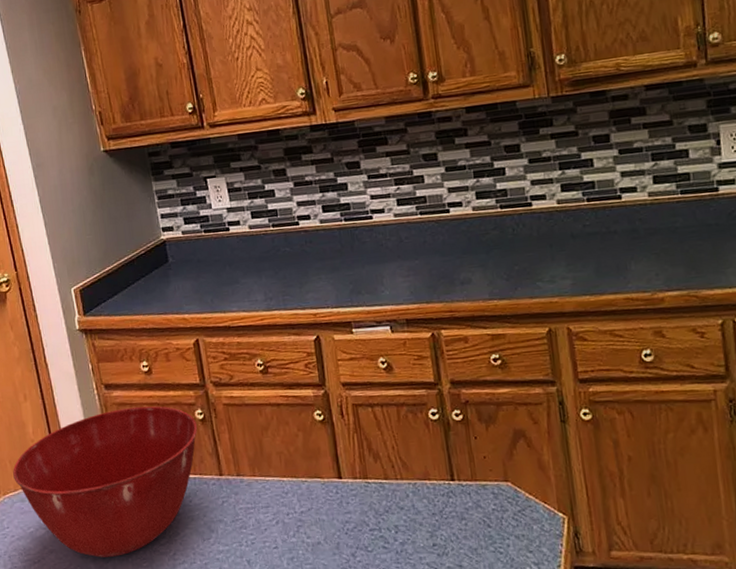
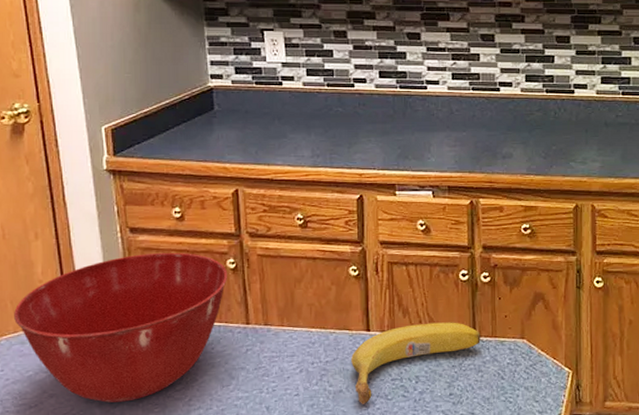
fruit: none [326,465,460,557] -> present [351,322,481,404]

